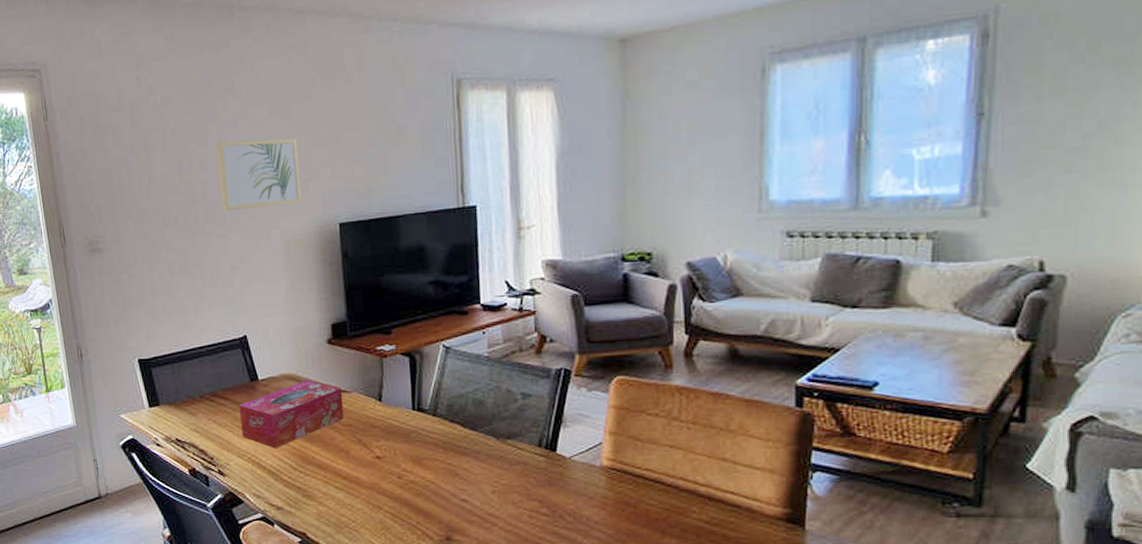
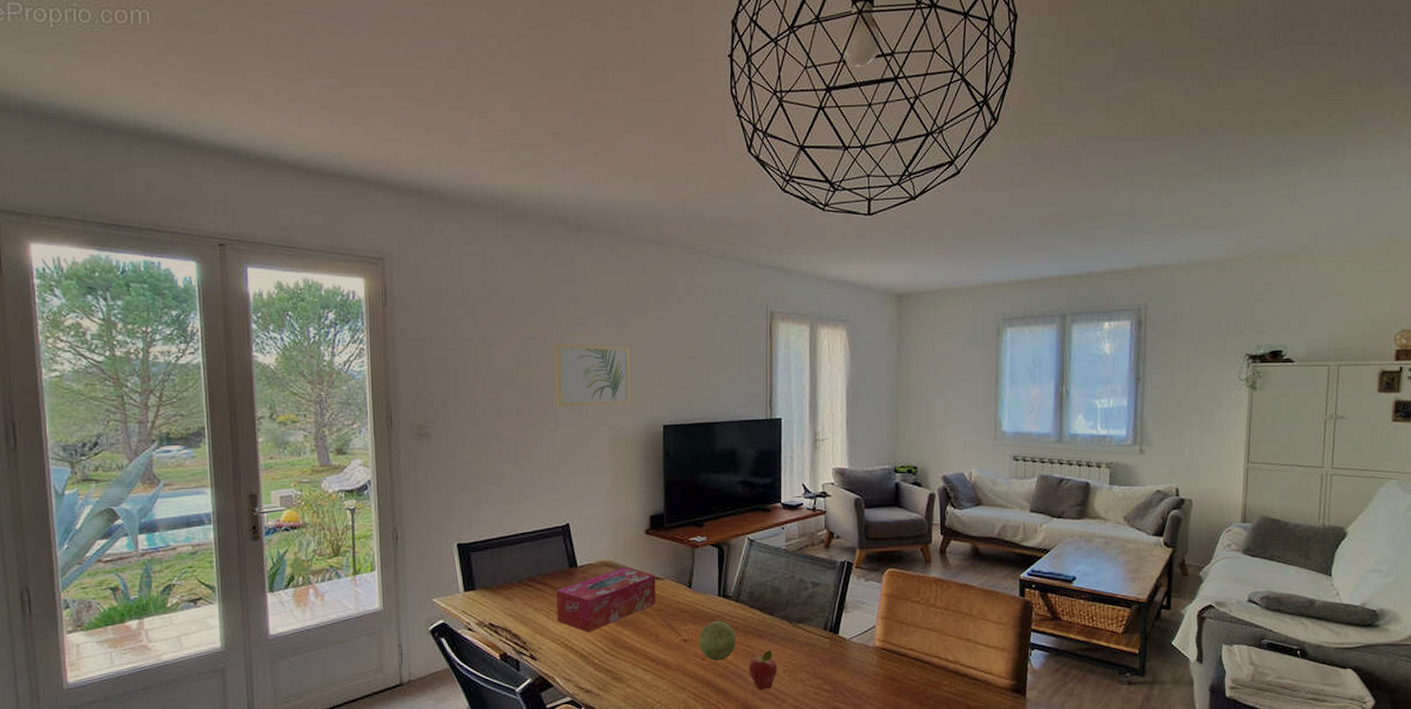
decorative ball: none [393,437,436,479] -> present [698,621,737,661]
fruit: none [450,469,485,512] -> present [748,650,778,691]

